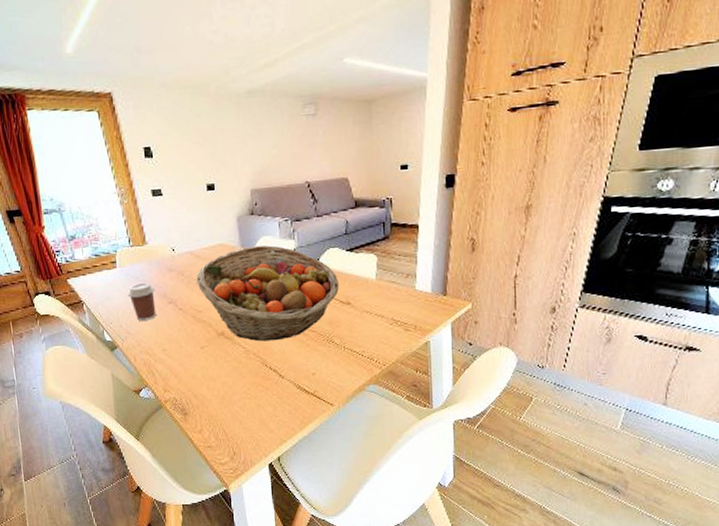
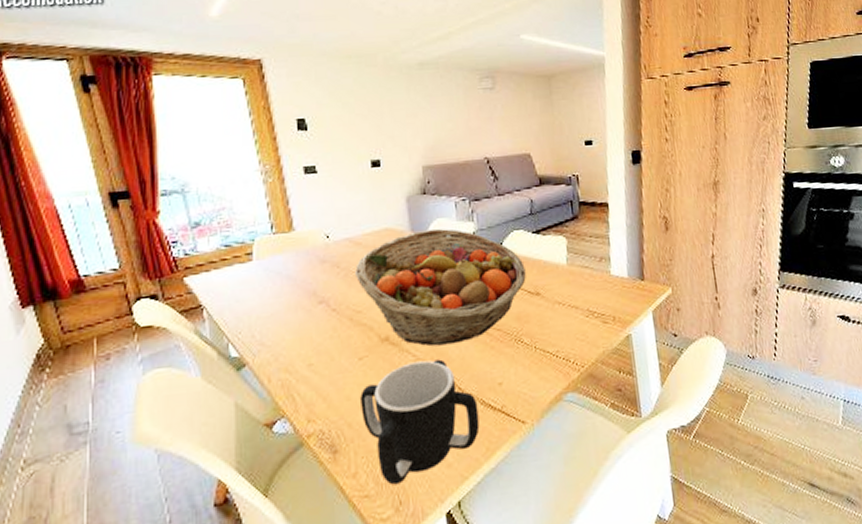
coffee cup: present [127,282,156,321] -> none [264,277,302,328]
mug: none [203,352,296,441] -> present [360,359,480,485]

